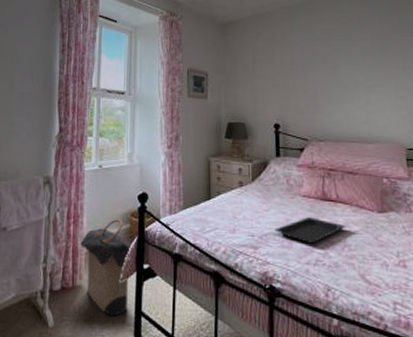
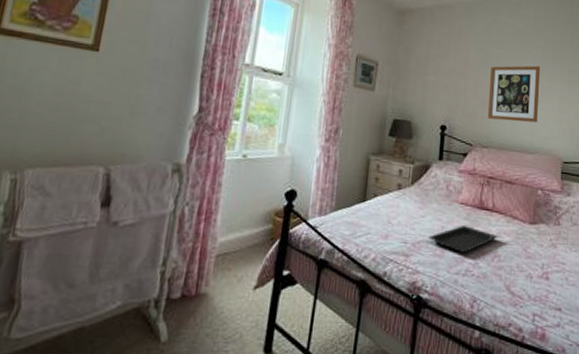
laundry hamper: present [80,219,132,316] -> none [210,218,272,329]
wall art: none [317,57,374,114] -> present [487,65,541,123]

